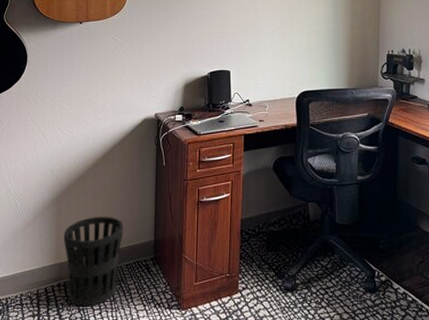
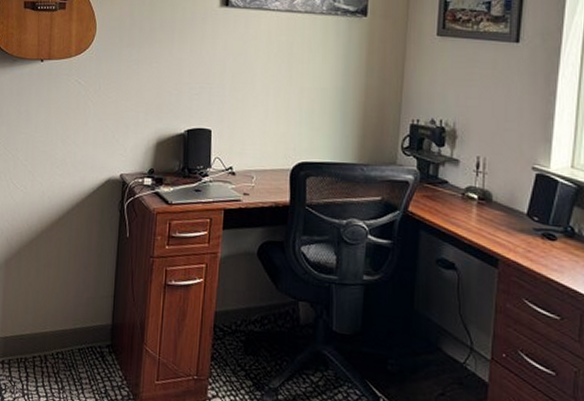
wastebasket: present [63,216,123,307] -> none [10,288,78,393]

